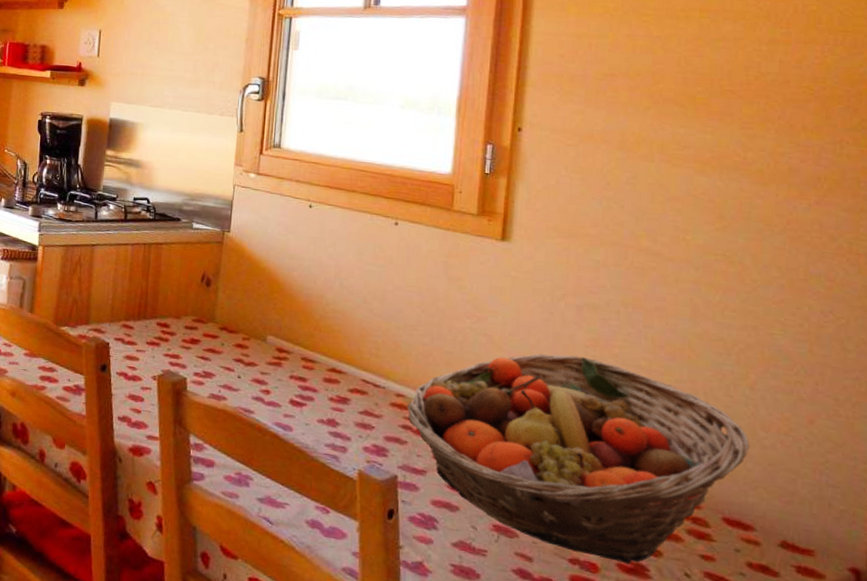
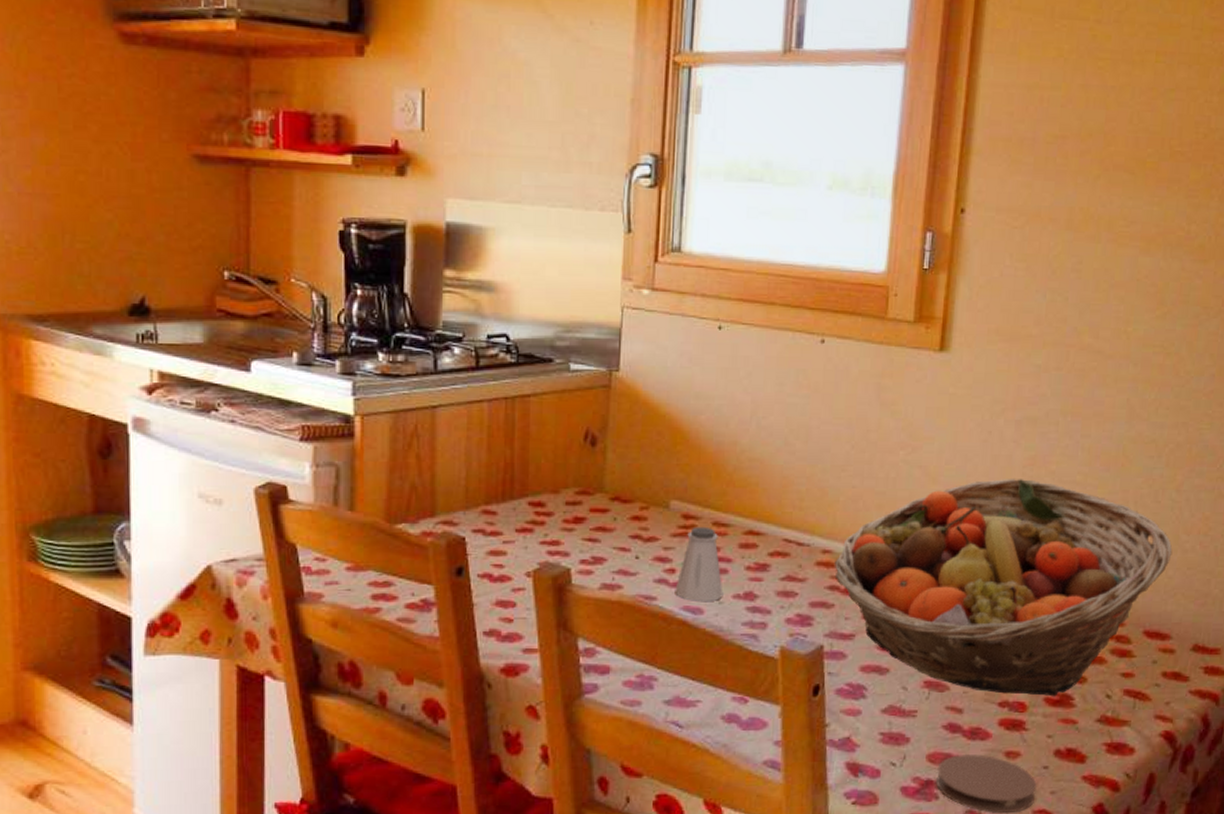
saltshaker: none [269,359,310,422] -> present [675,526,724,601]

